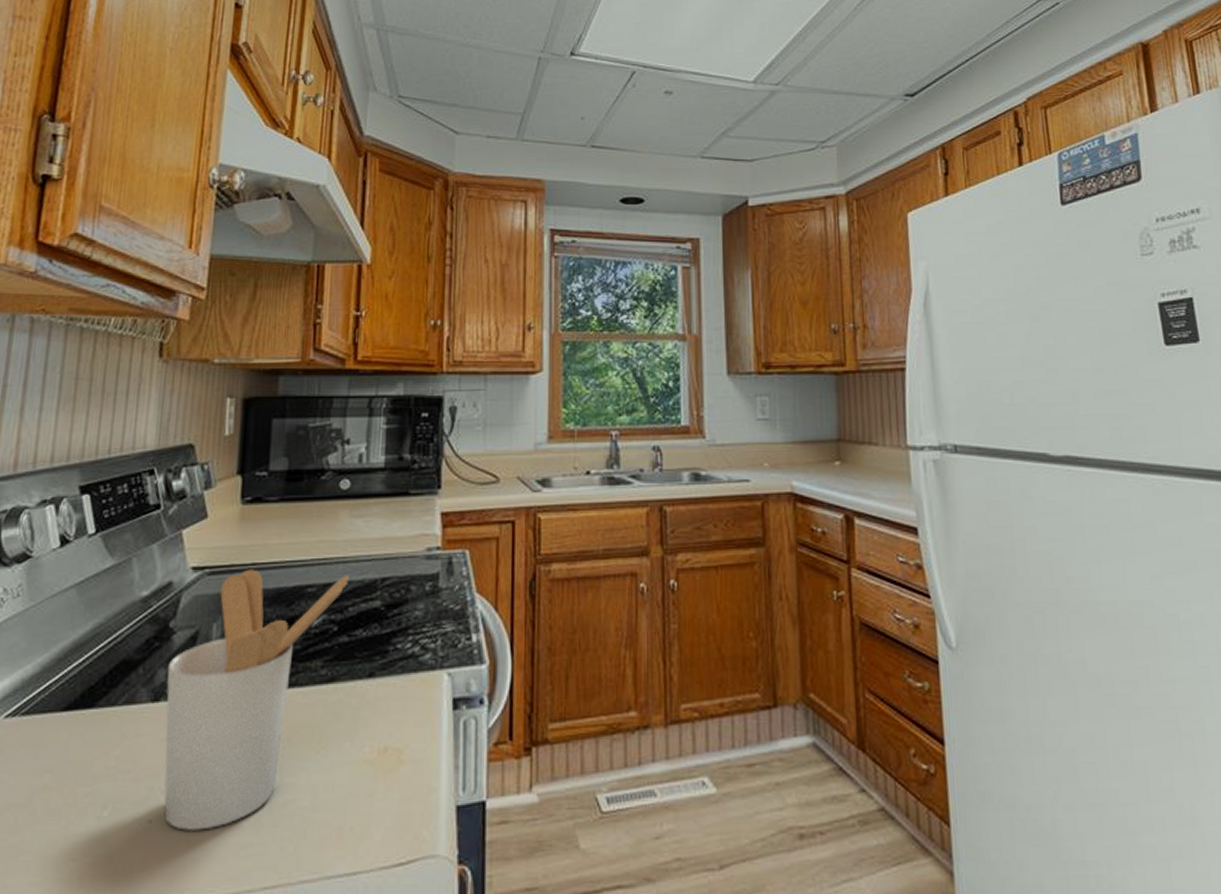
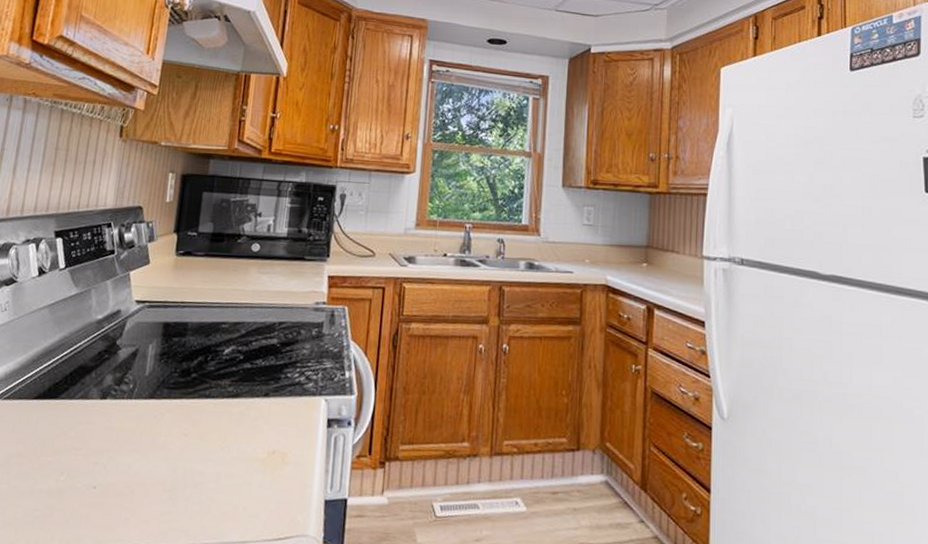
utensil holder: present [164,569,349,831] -> none [105,306,255,498]

